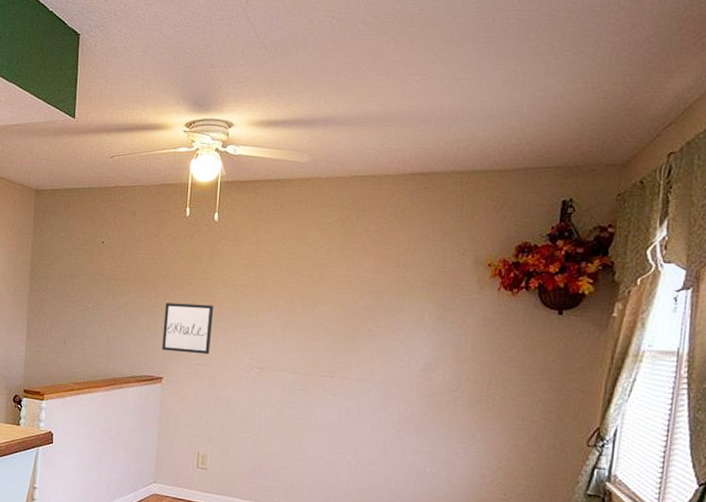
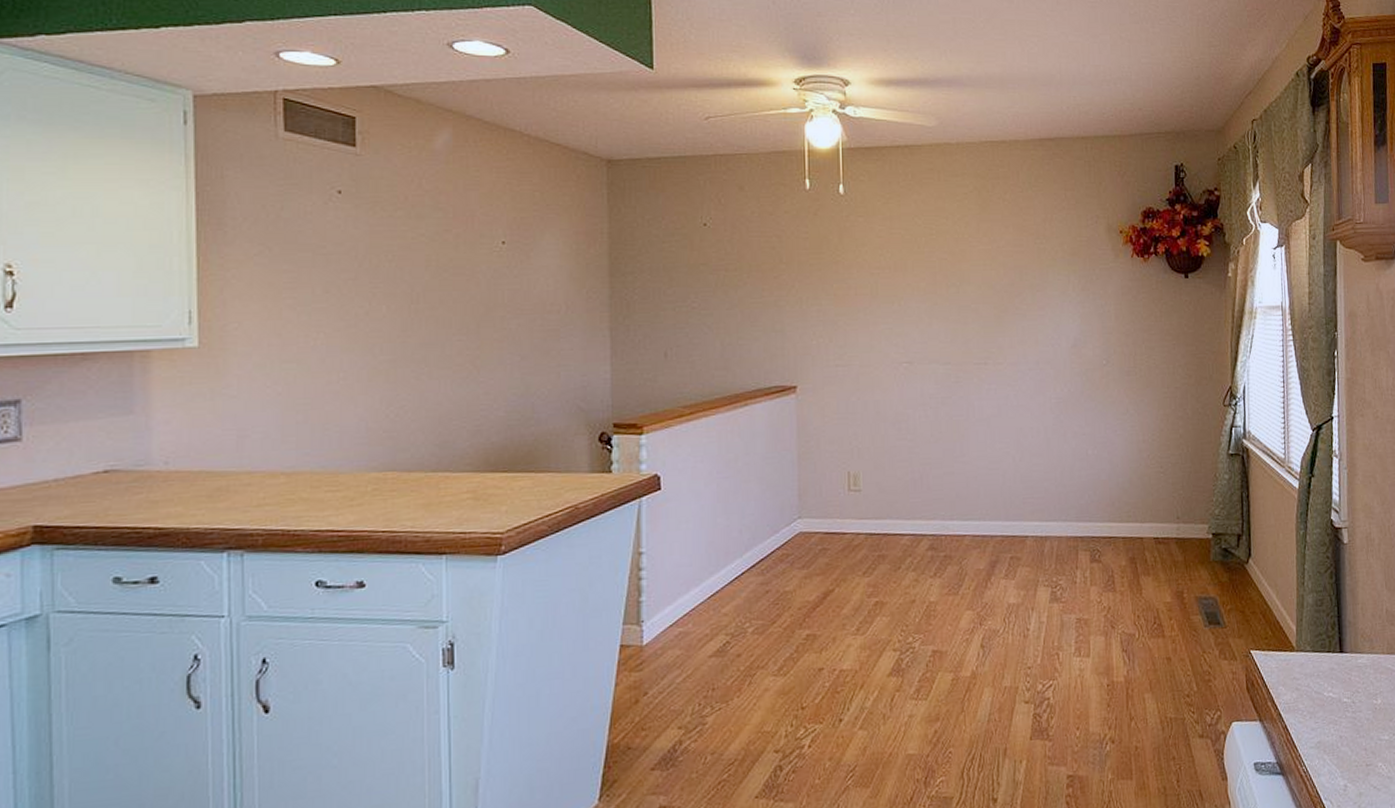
wall art: present [161,302,213,355] -> none [791,293,850,353]

